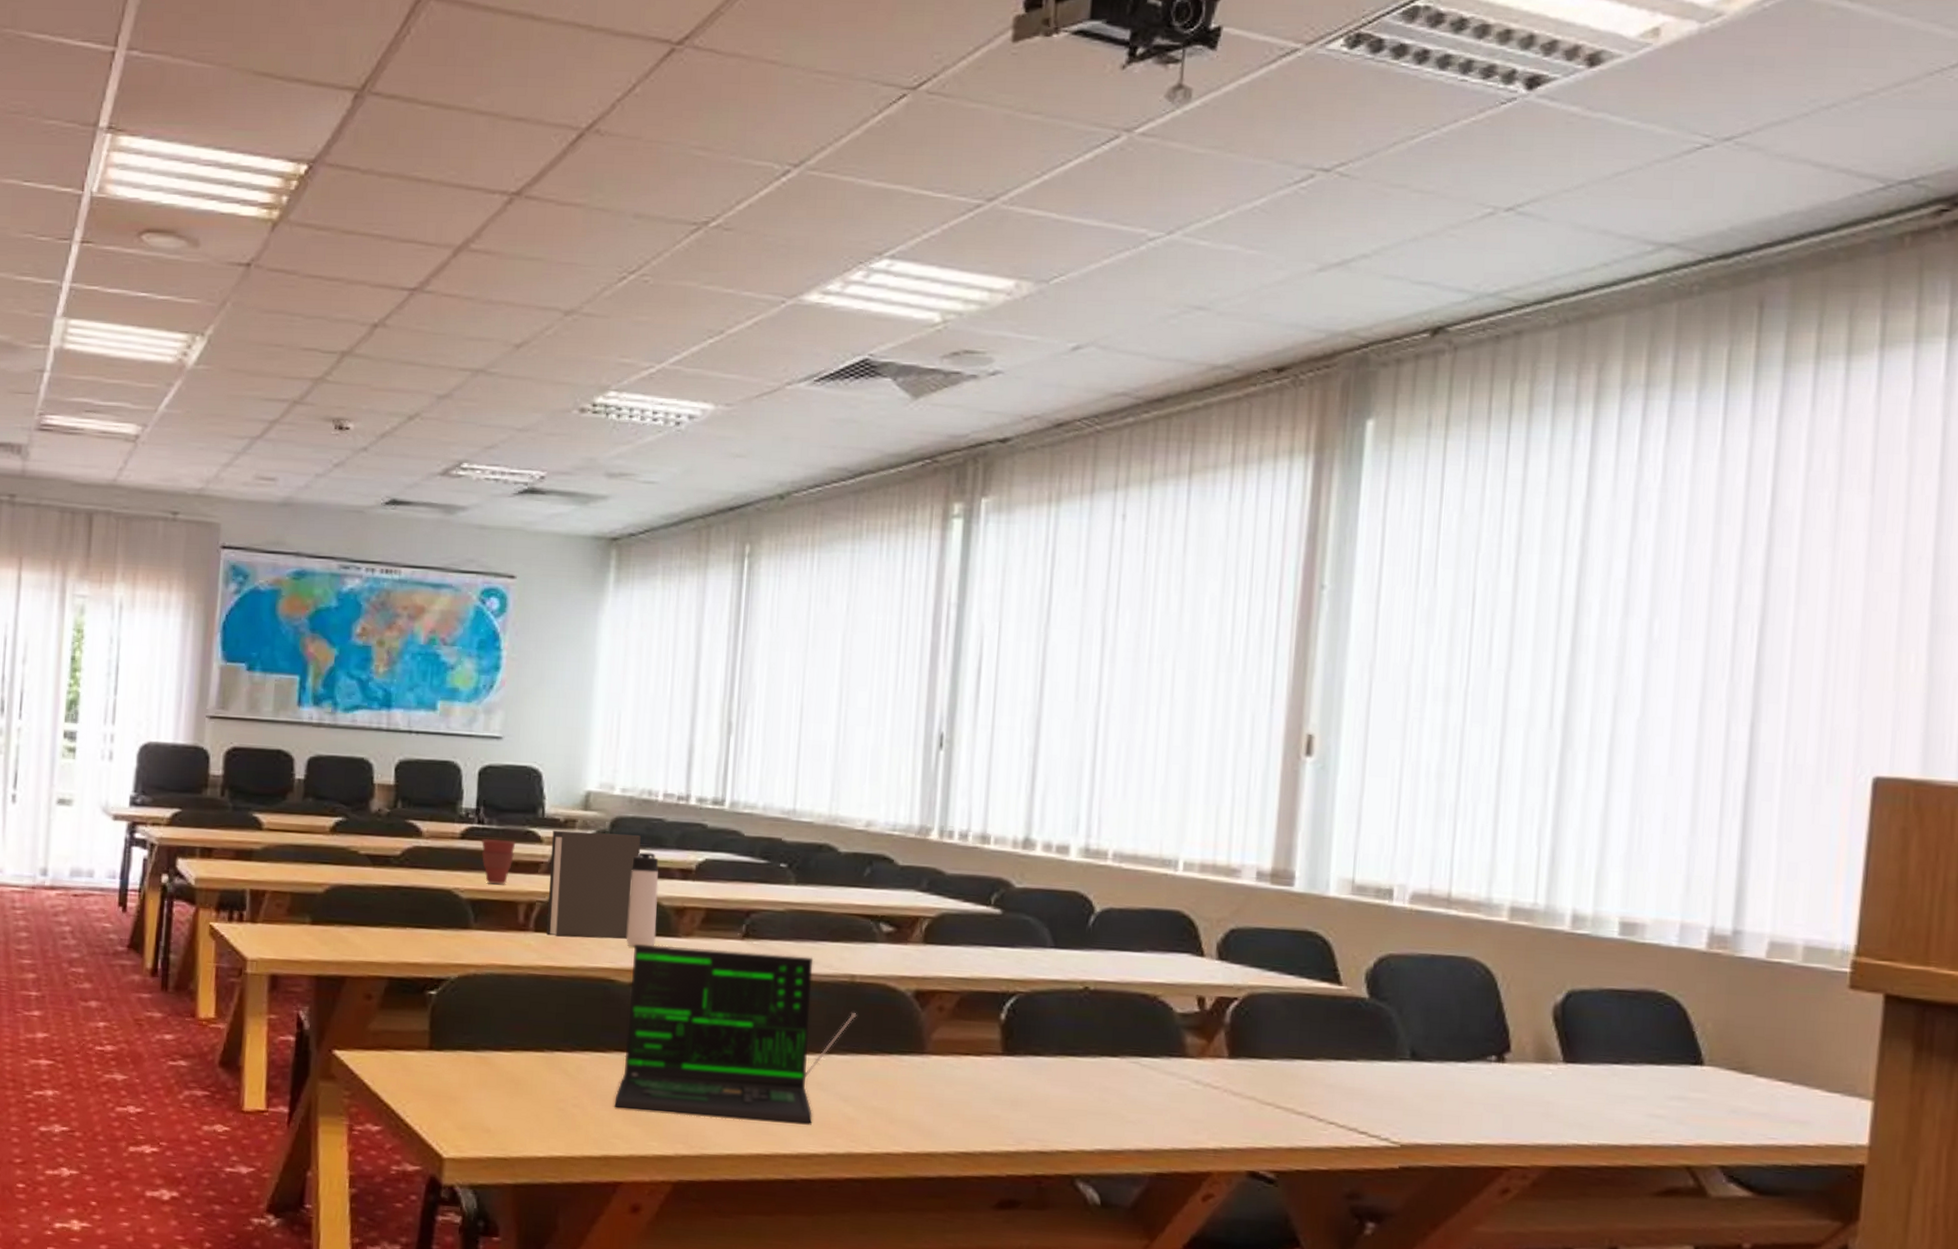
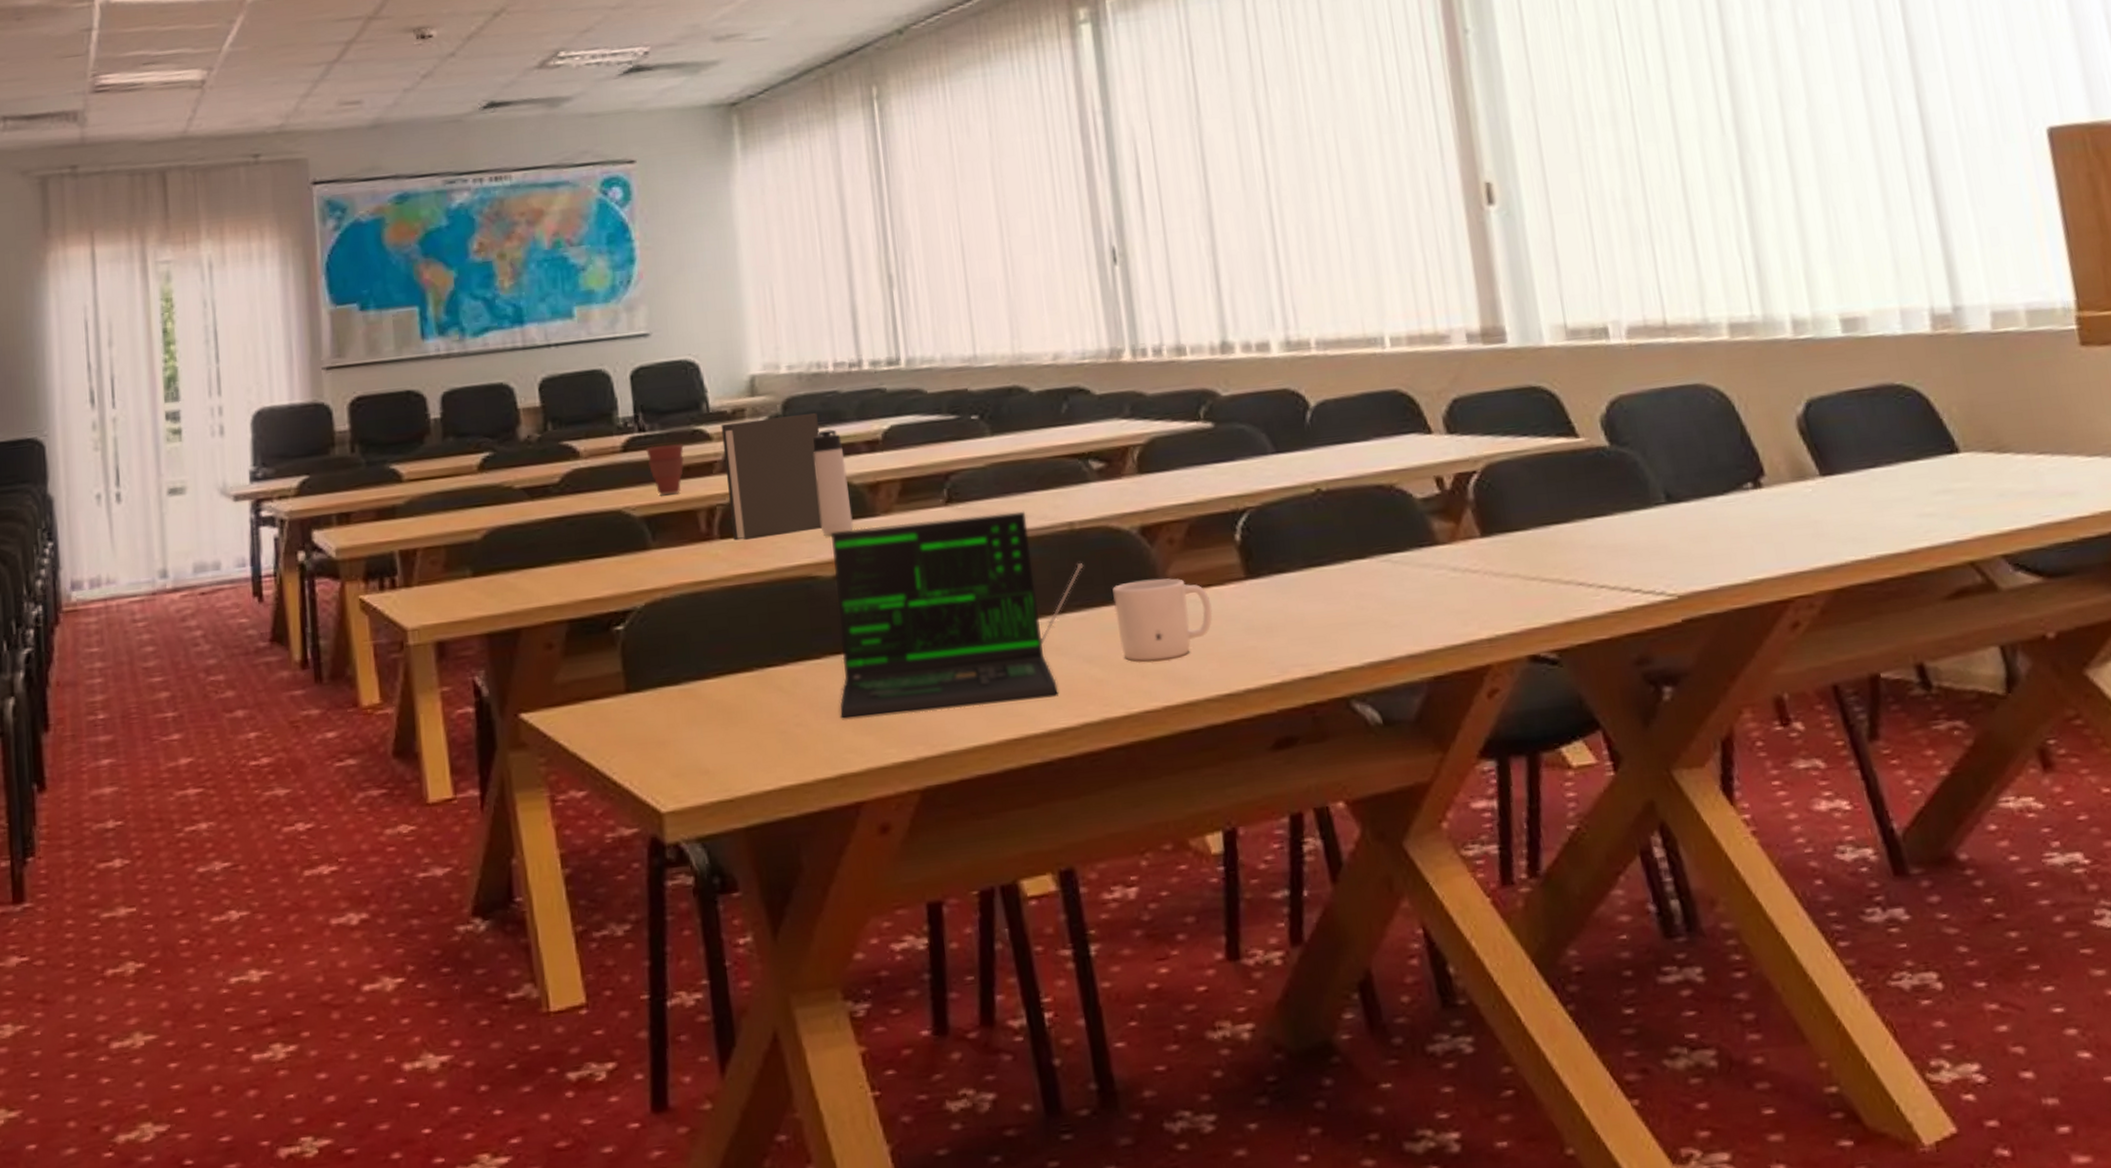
mug: none [876,1037,966,1114] -> present [1112,578,1213,663]

